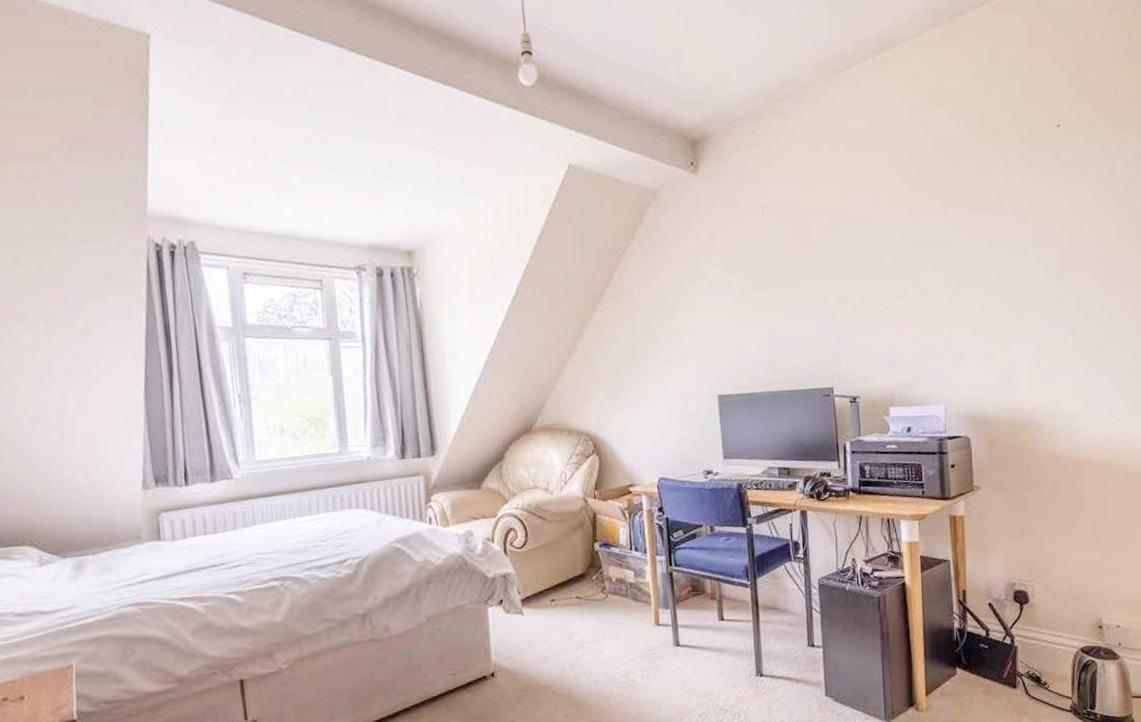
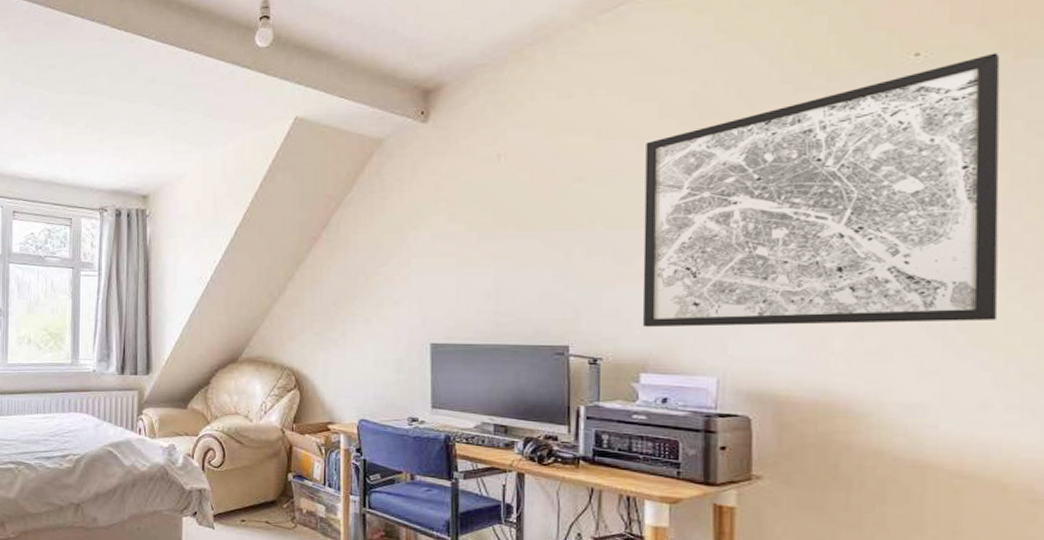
wall art: none [879,127,1117,365] -> present [642,53,1000,328]

